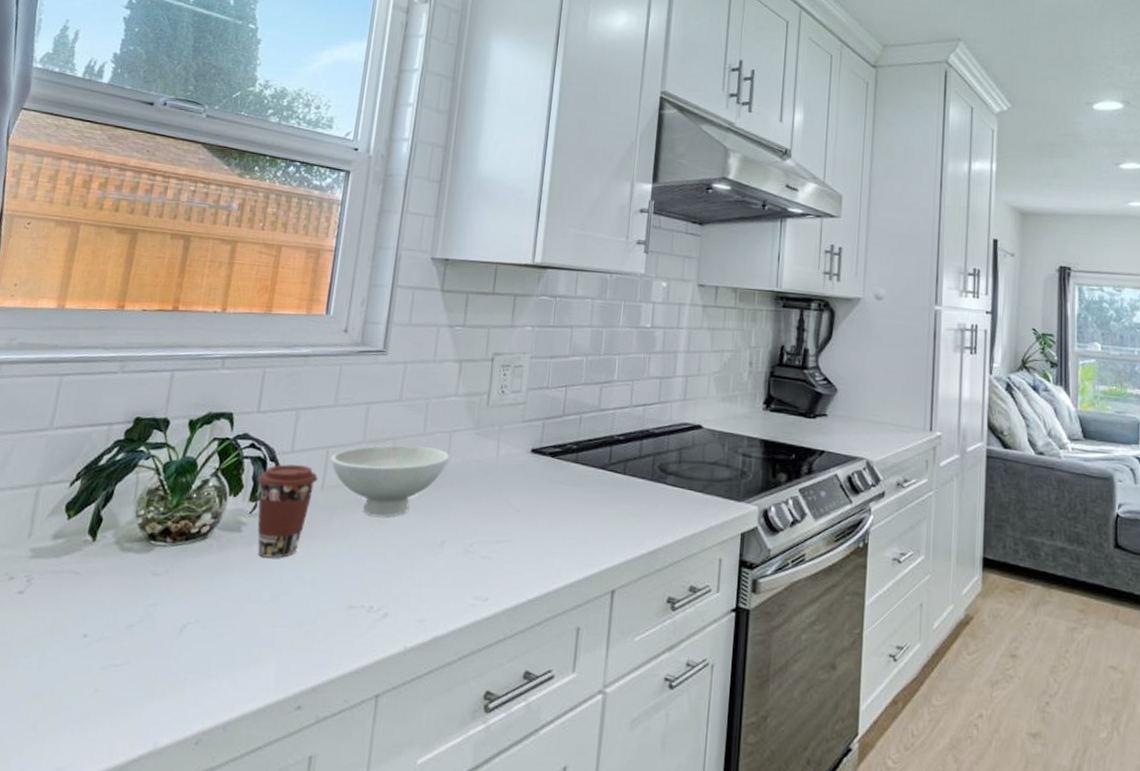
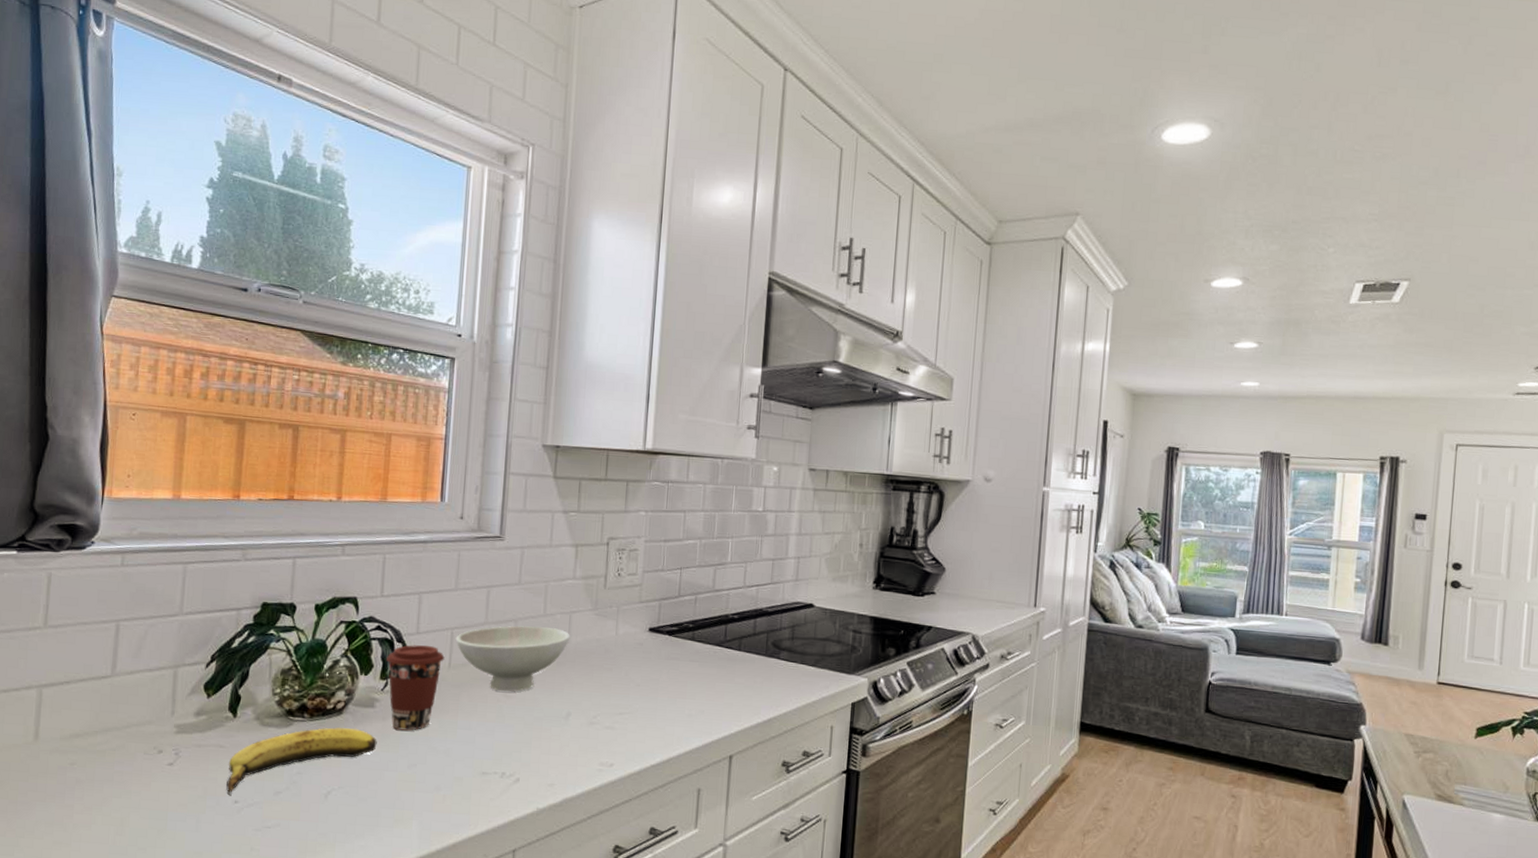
banana: none [76,553,241,627] -> present [226,727,377,794]

